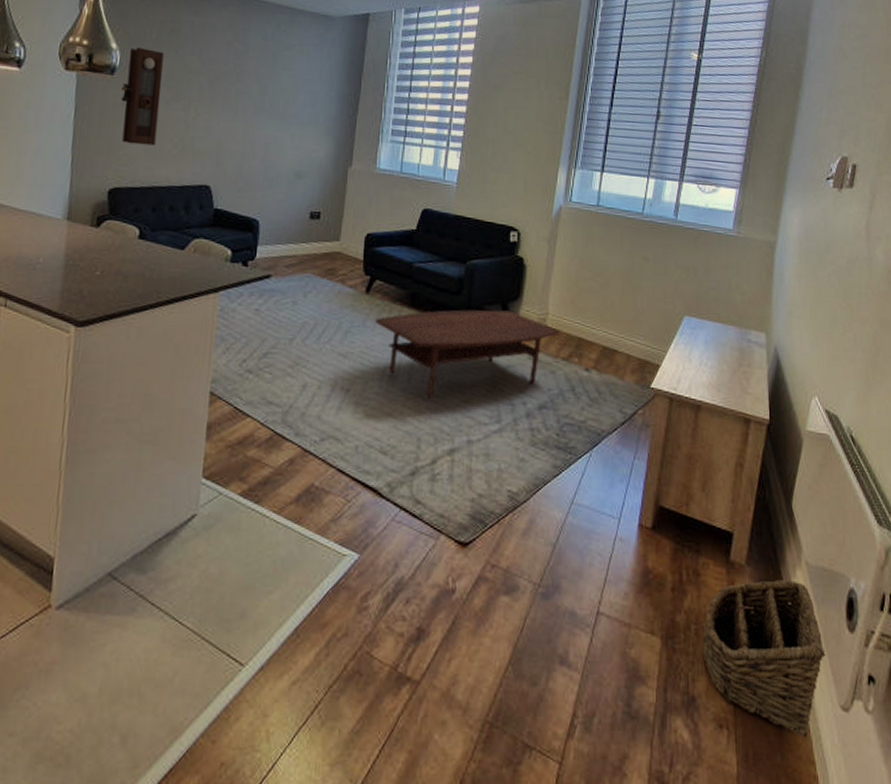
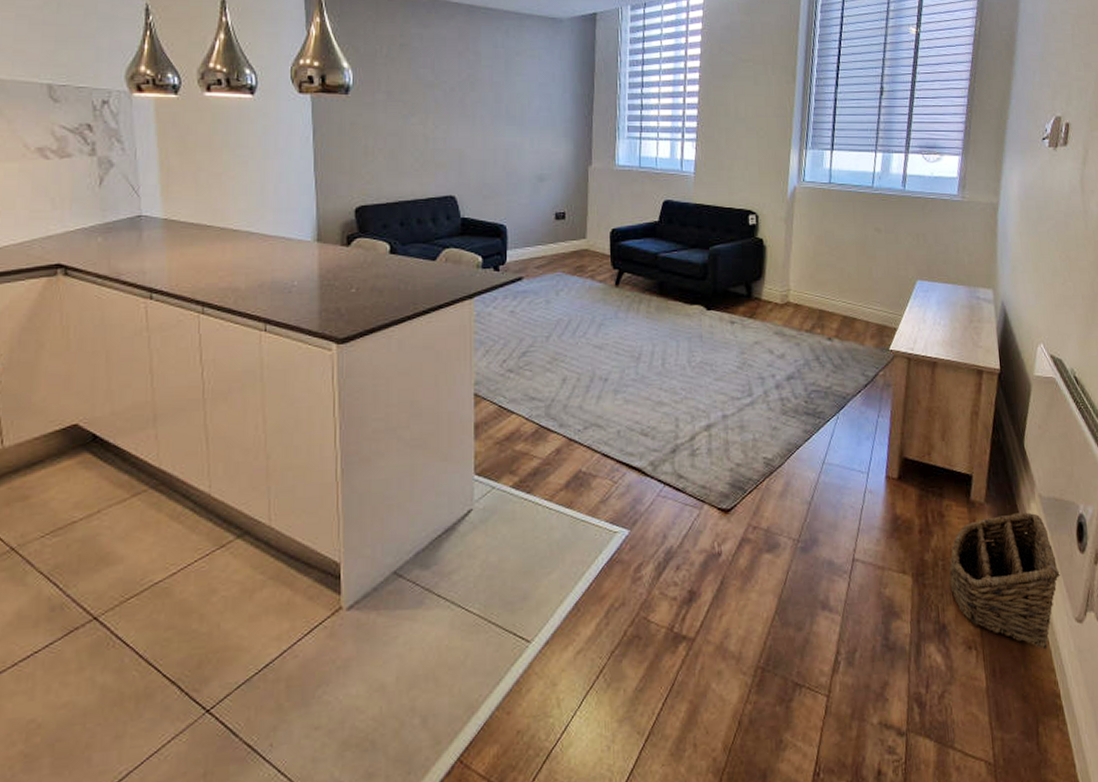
pendulum clock: present [120,48,164,146] -> none [356,65,398,161]
coffee table: present [375,309,559,400] -> none [626,290,802,381]

